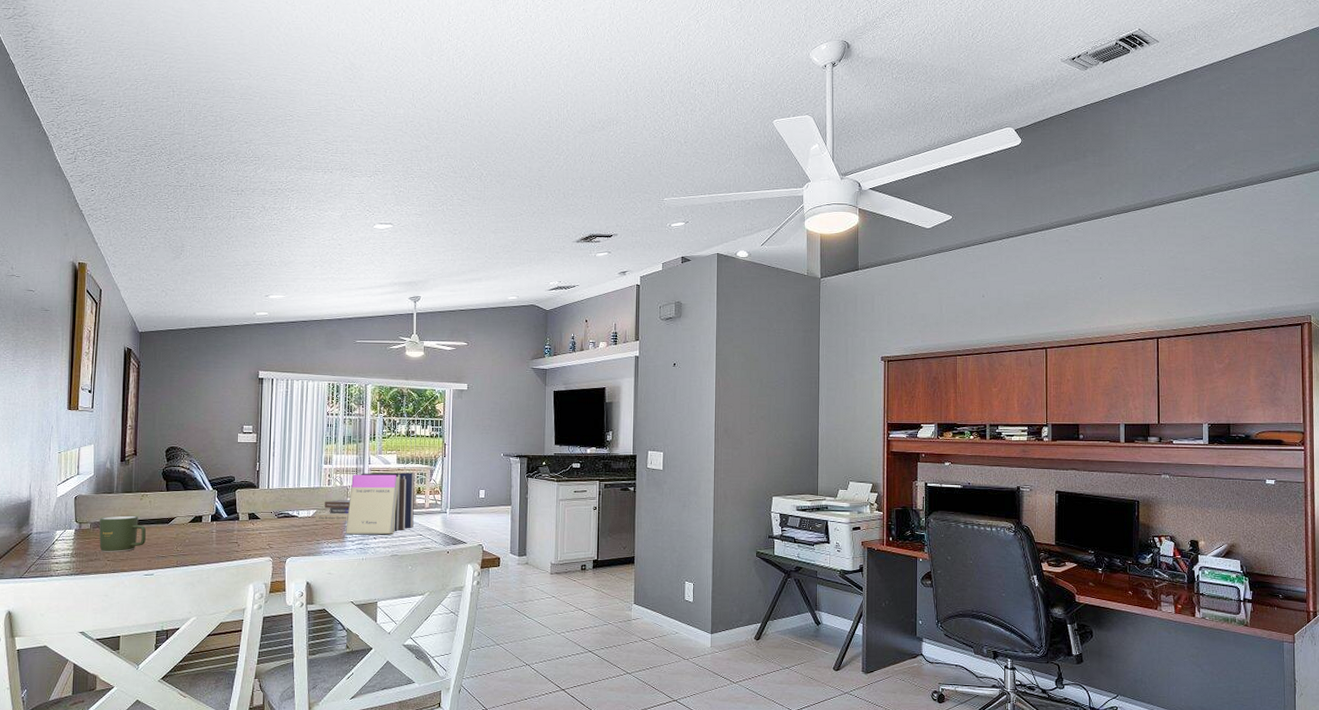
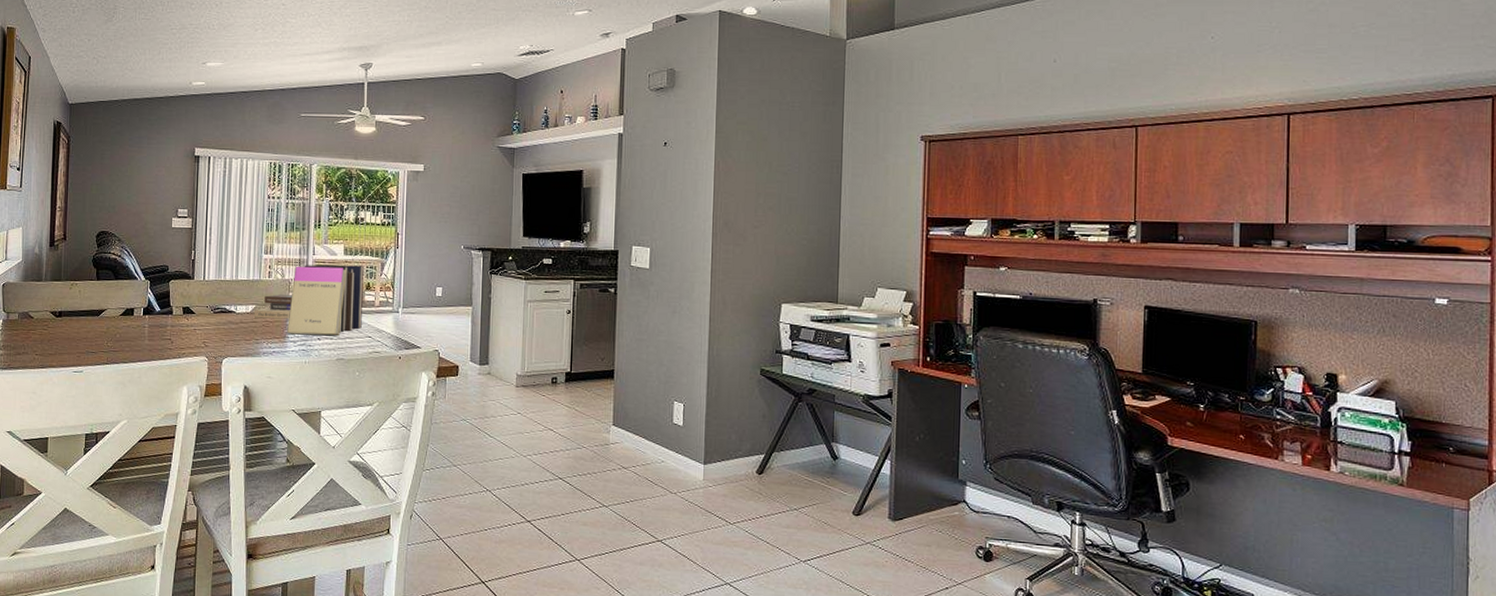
mug: present [99,515,146,553] -> none [27,306,75,347]

